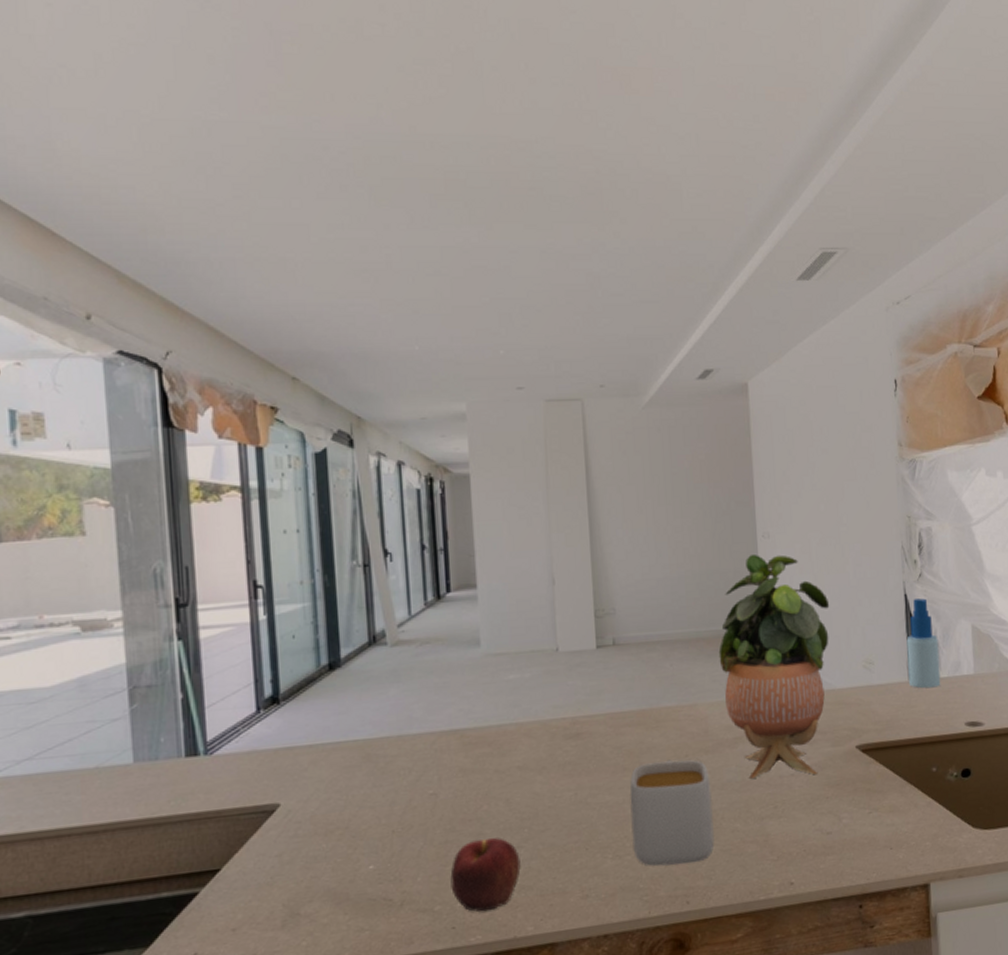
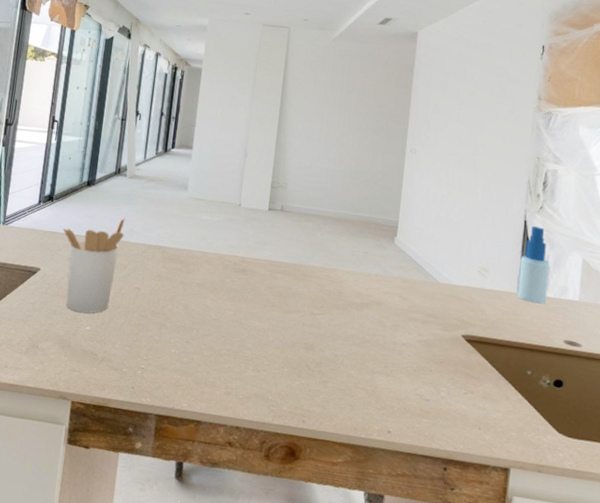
utensil holder: none [304,702,400,850] -> present [63,217,125,313]
apple: present [450,837,521,912] -> none [136,328,187,383]
mug: present [630,759,714,866] -> none [269,304,337,393]
potted plant: present [718,555,830,779] -> none [359,164,458,350]

